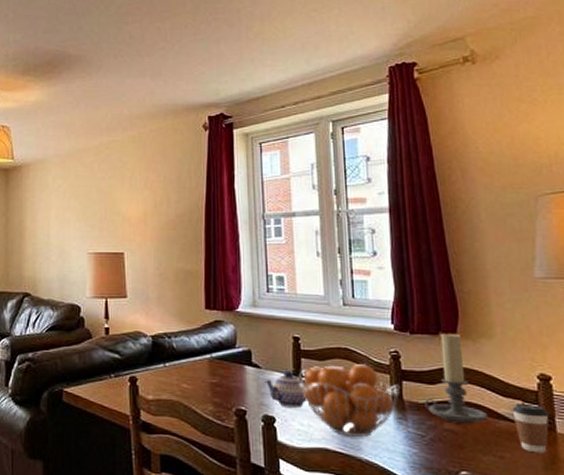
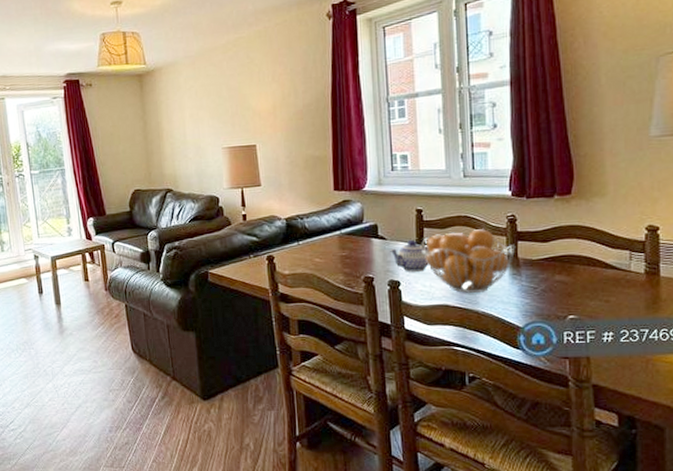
candle holder: present [425,333,489,423] -> none [538,195,597,274]
coffee cup: present [512,403,549,453] -> none [619,252,654,296]

